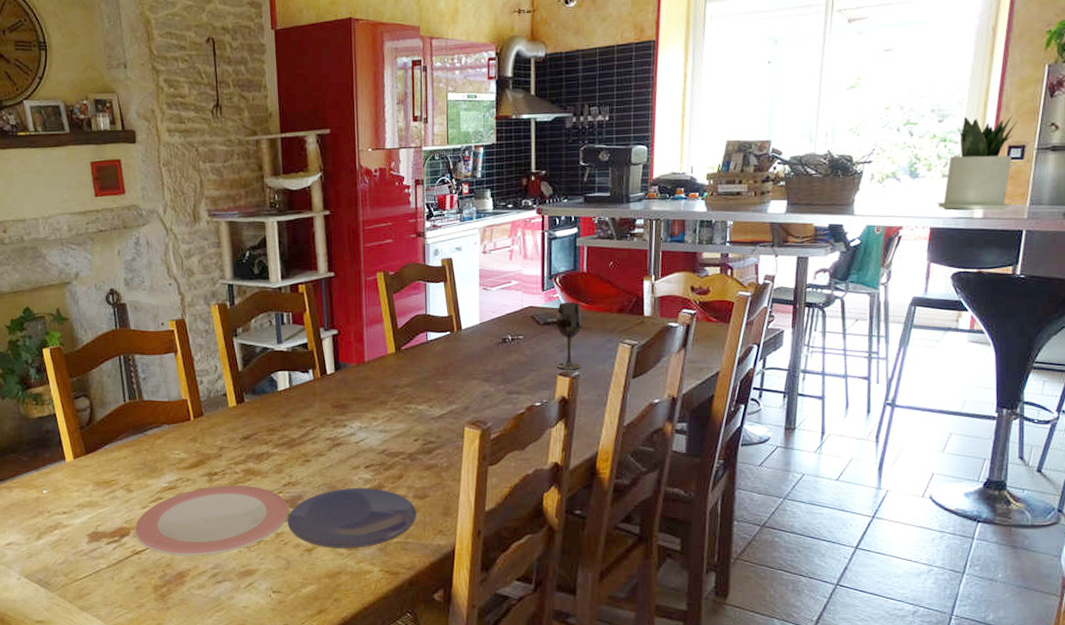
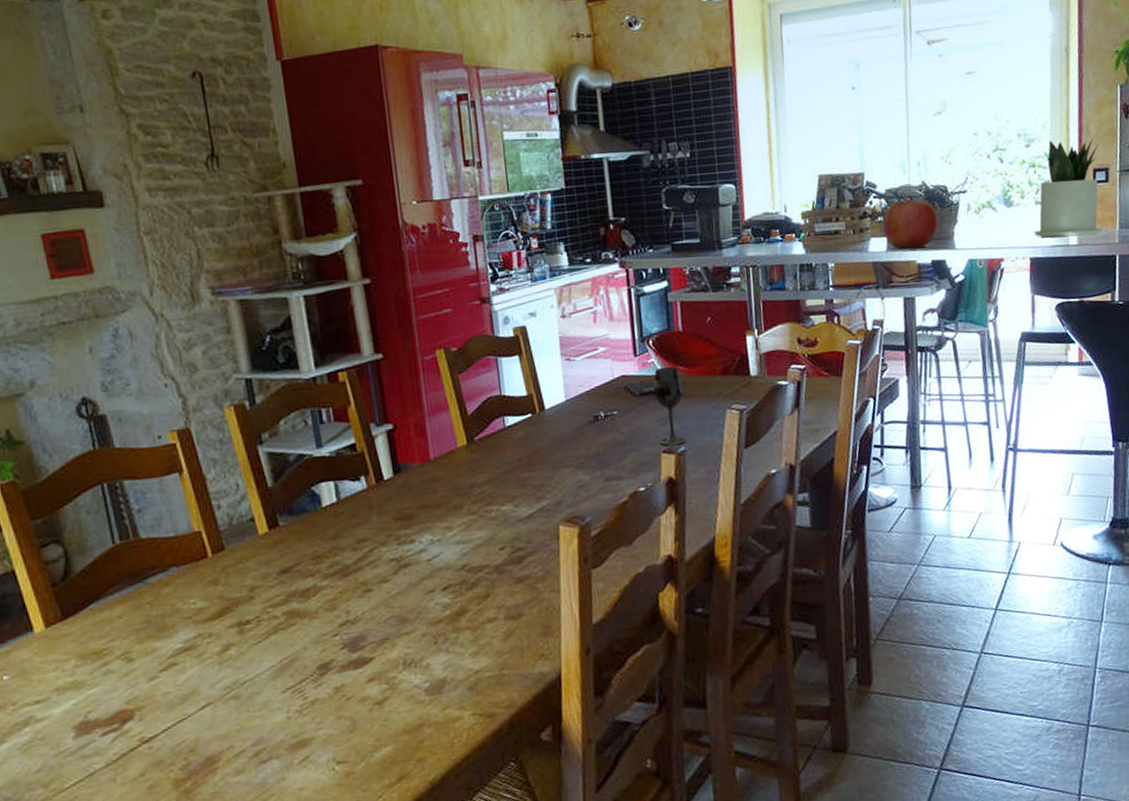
plate: present [134,485,289,556] -> none [140,632,350,737]
plate: present [287,488,417,549] -> none [347,614,512,697]
fruit: none [784,162,840,212] -> present [883,194,939,249]

